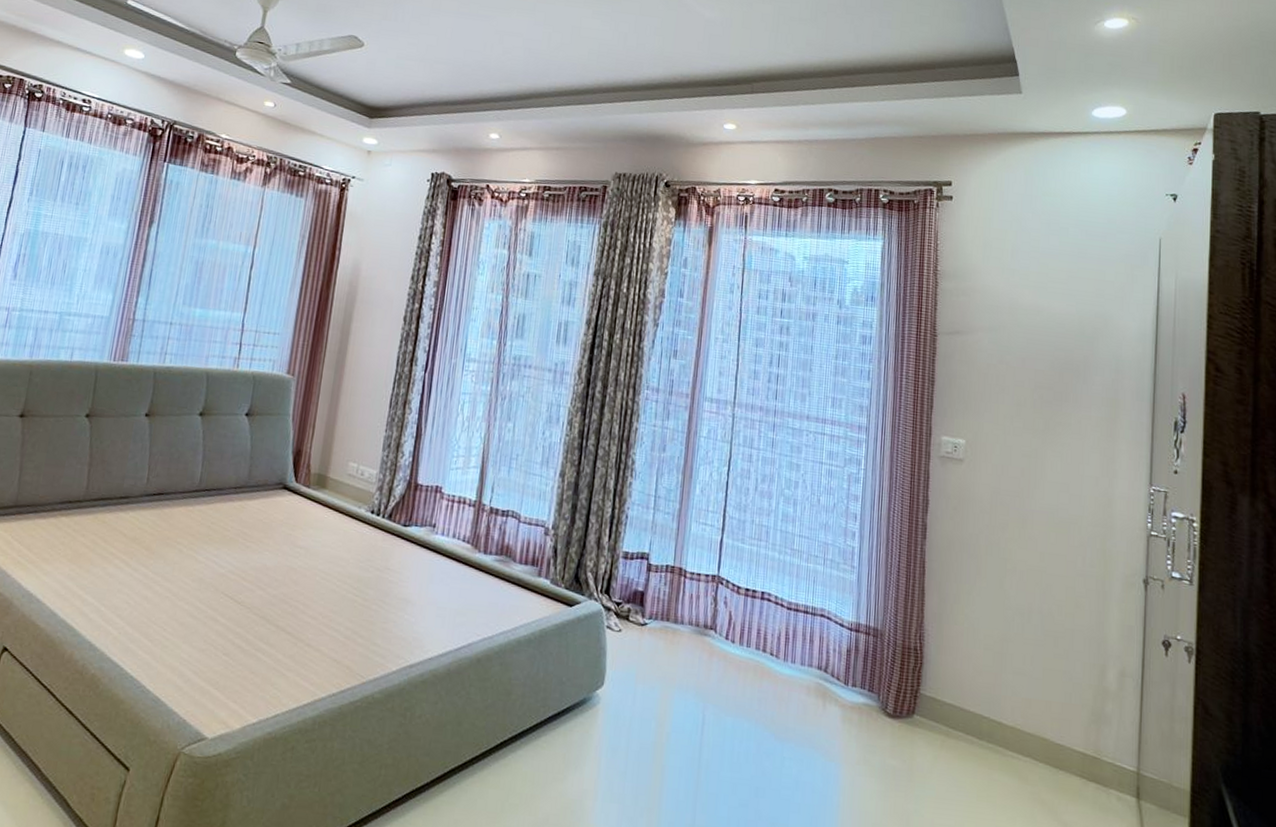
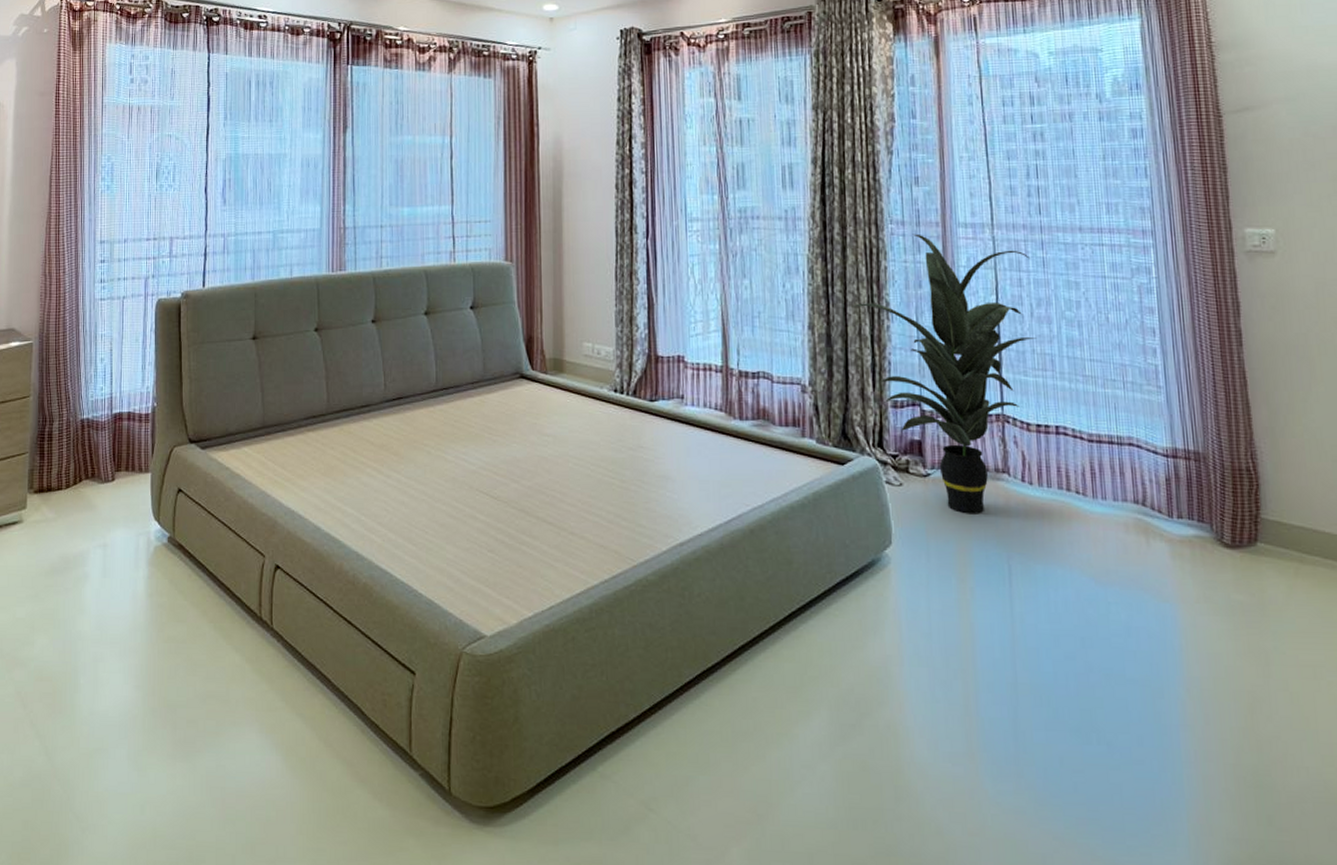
indoor plant: none [601,401,763,665] -> present [852,234,1037,514]

